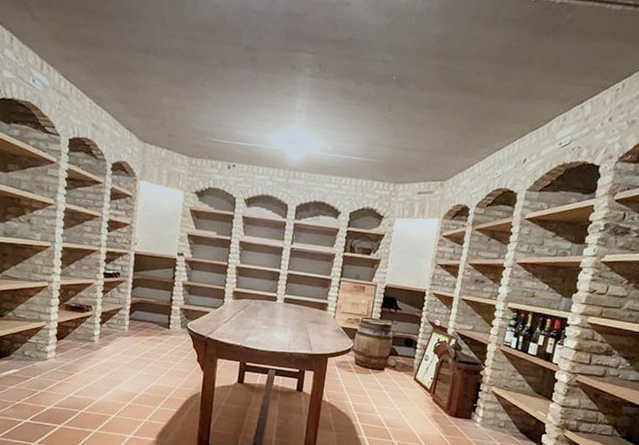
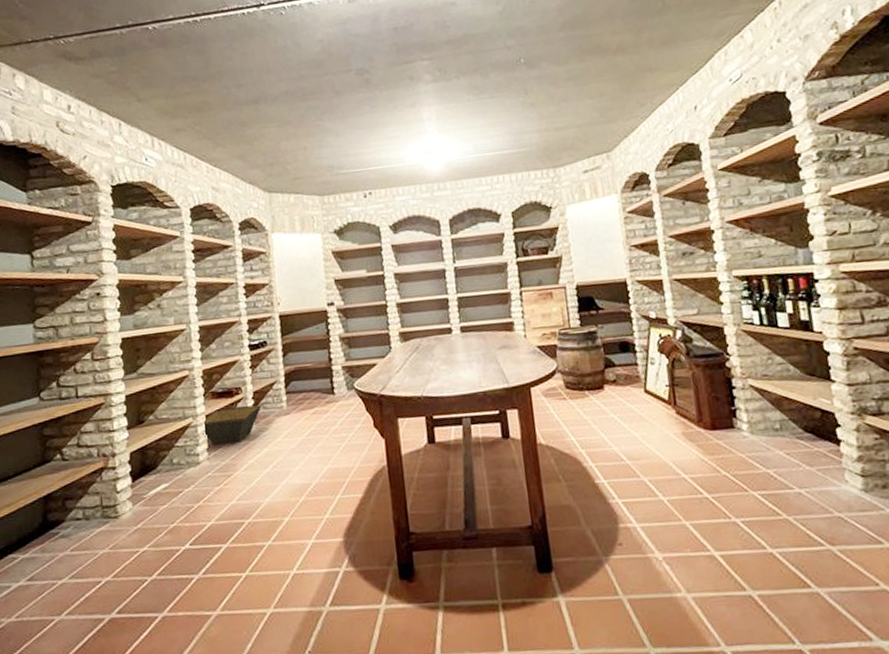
basket: none [53,319,108,350] -> present [203,405,262,446]

